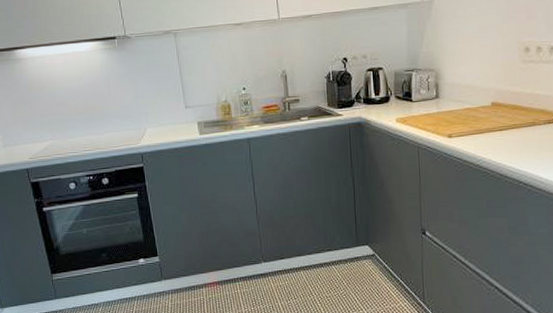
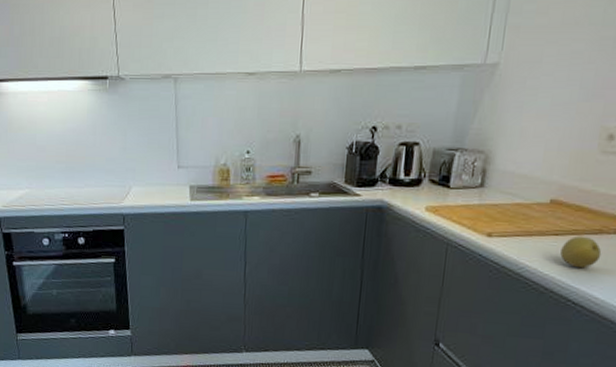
fruit: none [507,129,538,155] -> present [560,235,602,269]

